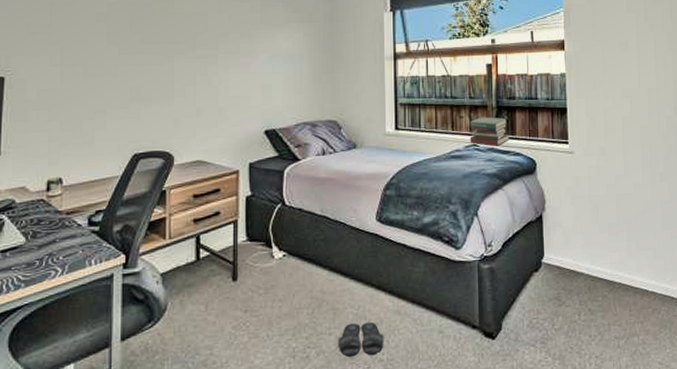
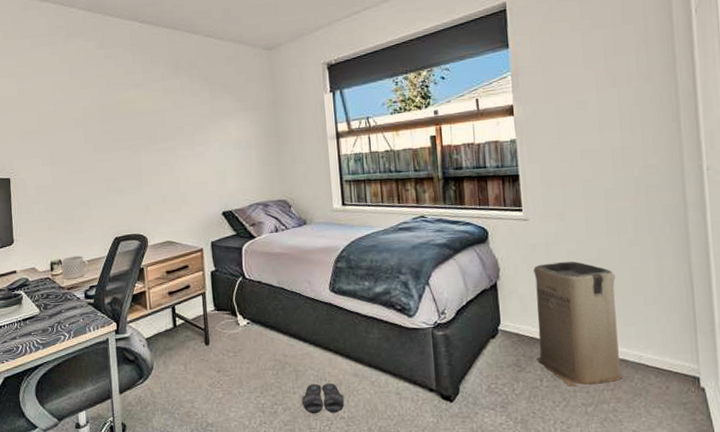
mug: none [62,173,97,203] -> present [61,255,89,280]
books: present [469,117,509,146] -> none [415,188,458,217]
laundry basket: none [576,194,652,320] -> present [533,261,623,386]

